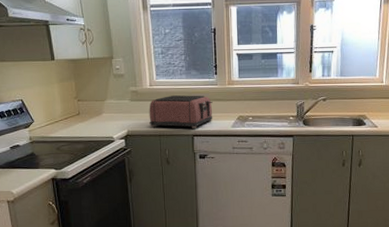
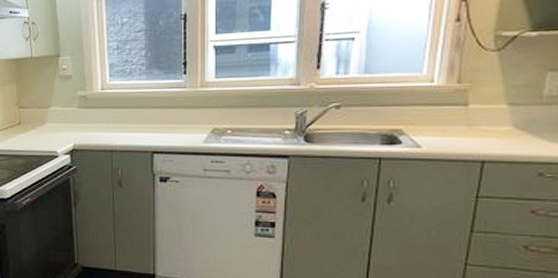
toaster: present [149,95,213,128] -> none [99,100,179,143]

